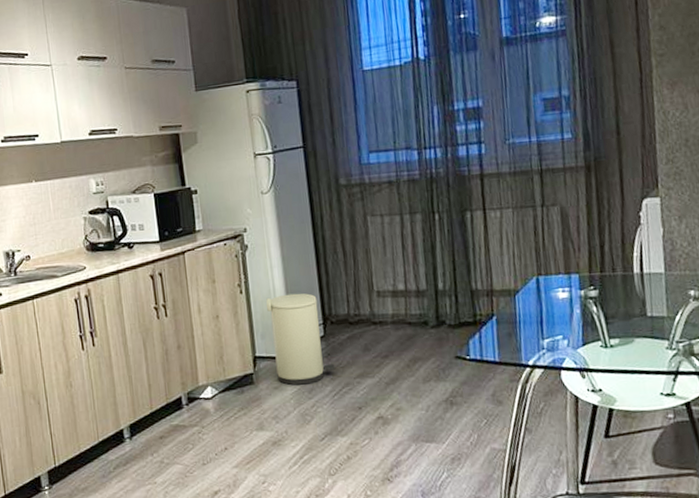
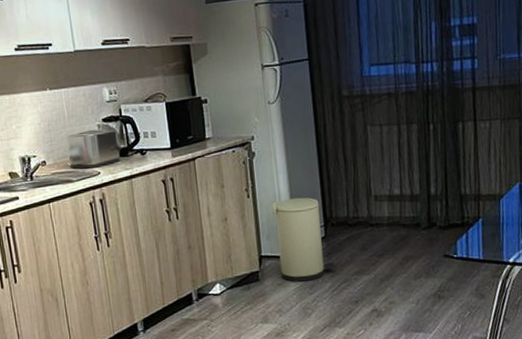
toaster: none [50,221,108,264] -> present [65,128,122,169]

